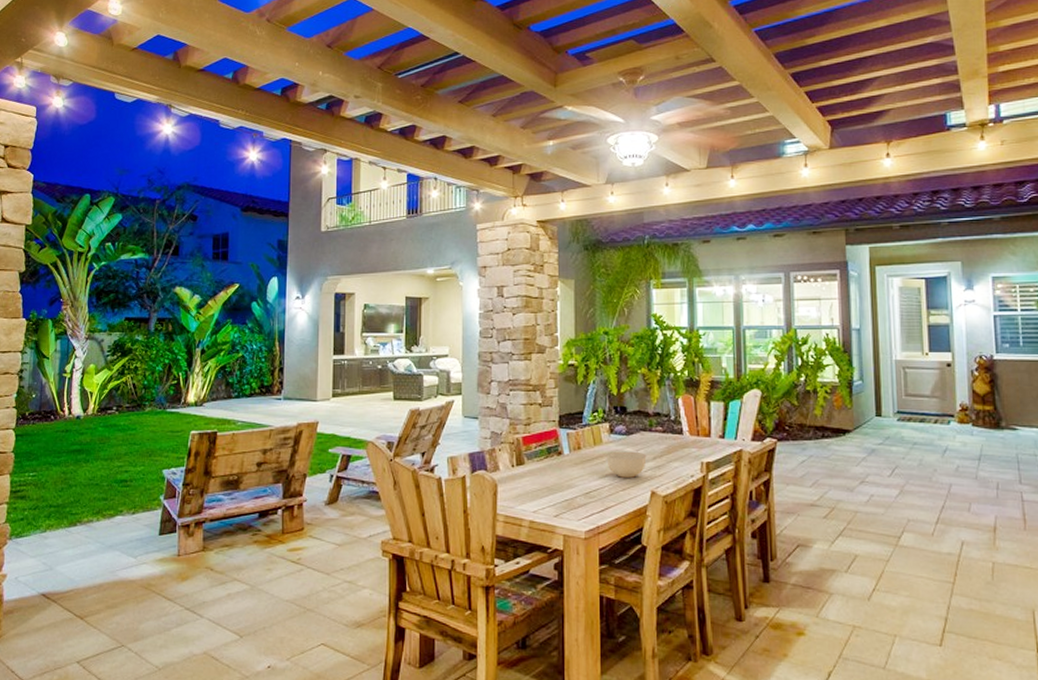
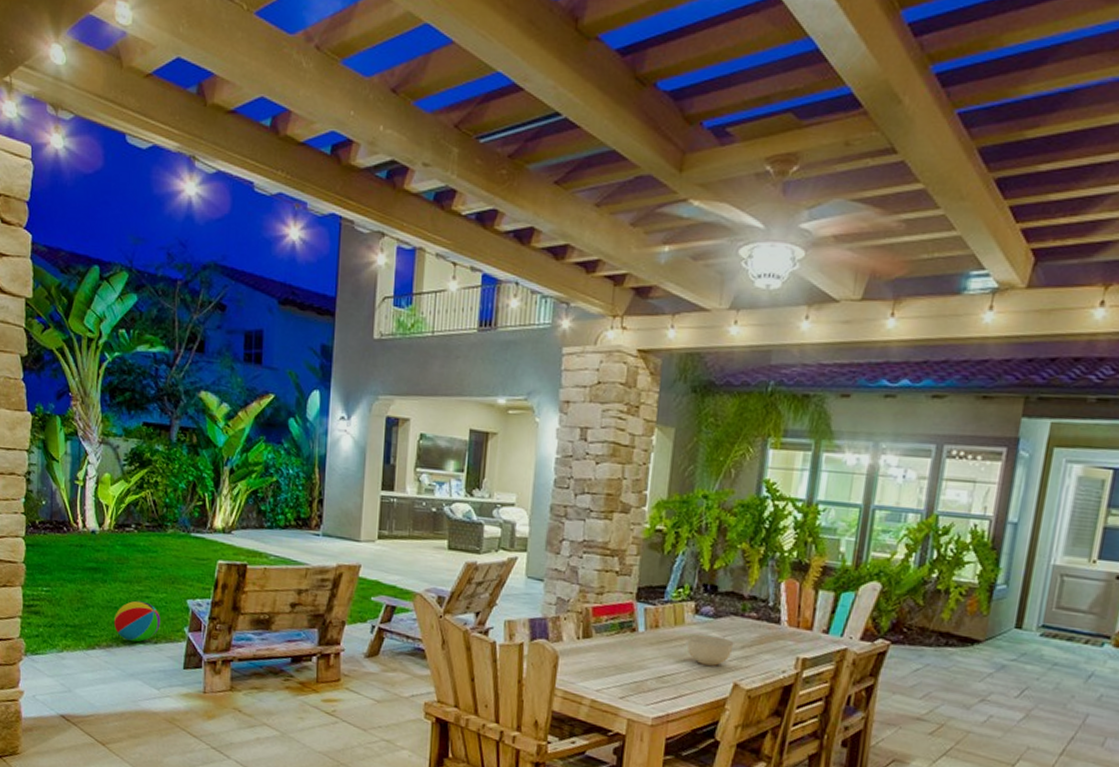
beach ball: none [94,476,138,515] -> present [113,600,160,643]

